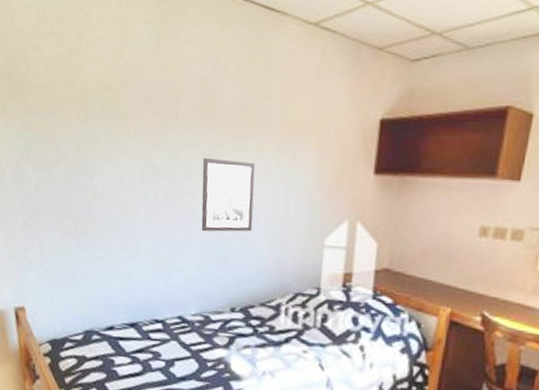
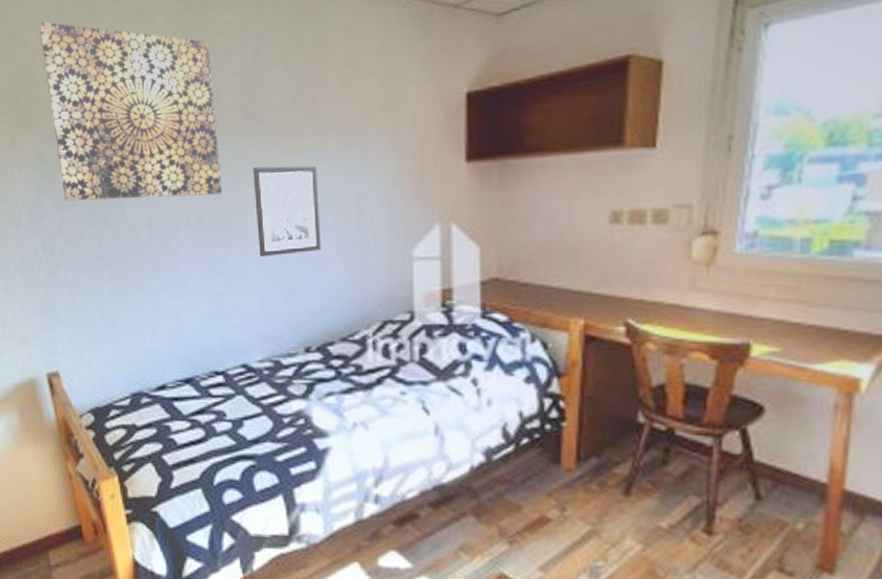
wall art: none [34,14,178,176] -> present [39,22,222,202]

